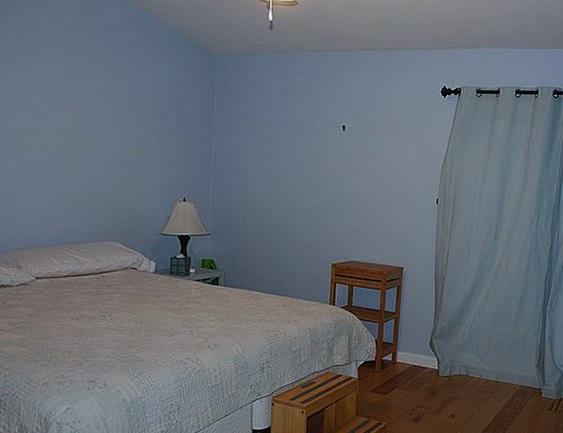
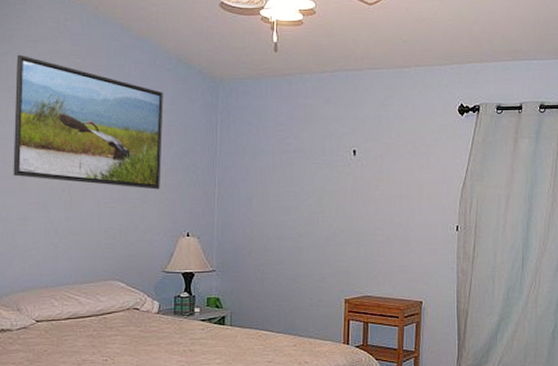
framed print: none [13,21,162,156] -> present [13,54,163,190]

